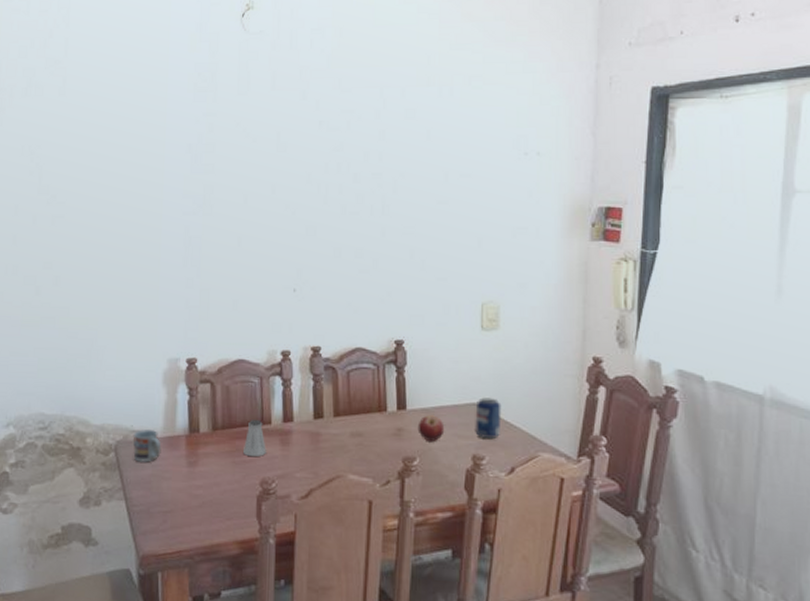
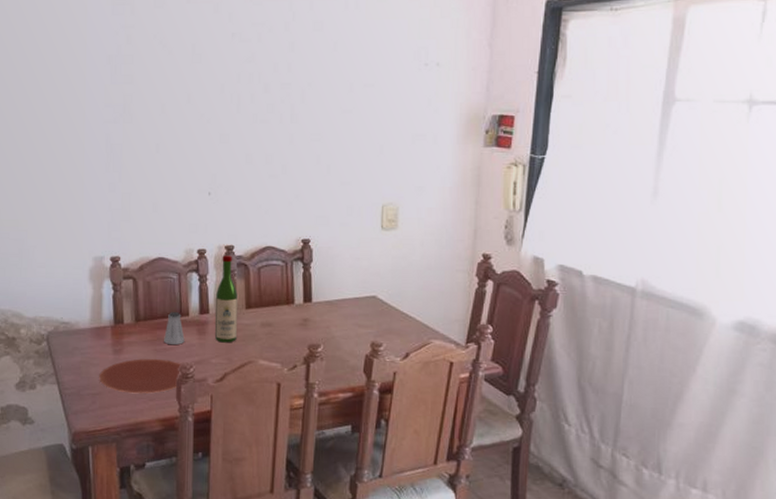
cup: present [133,430,162,462] -> none [64,321,89,351]
plate: none [171,471,263,512] -> present [99,358,182,394]
wine bottle: none [299,357,326,455] -> present [214,255,239,343]
fruit: present [417,415,445,442] -> none [322,307,347,331]
beverage can: present [475,397,502,438] -> none [374,291,398,327]

